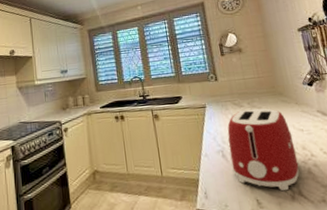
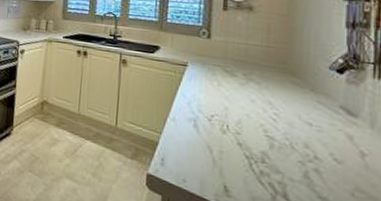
toaster: present [227,108,300,192] -> none [203,80,295,188]

